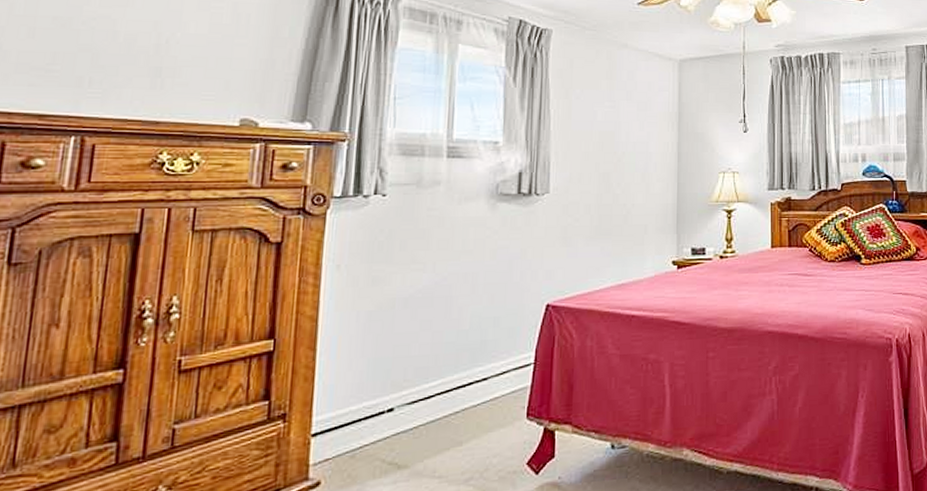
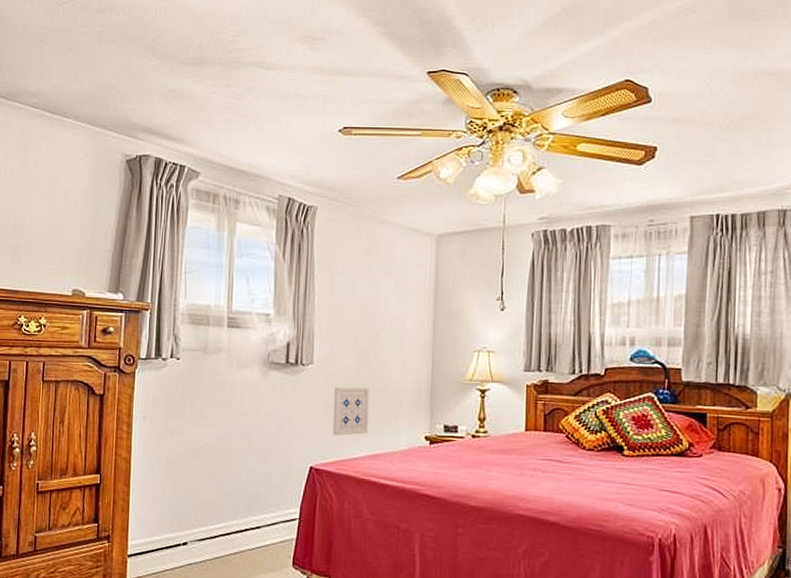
wall art: none [572,214,612,269] -> present [332,387,370,436]

